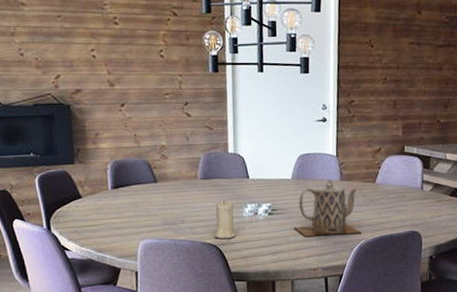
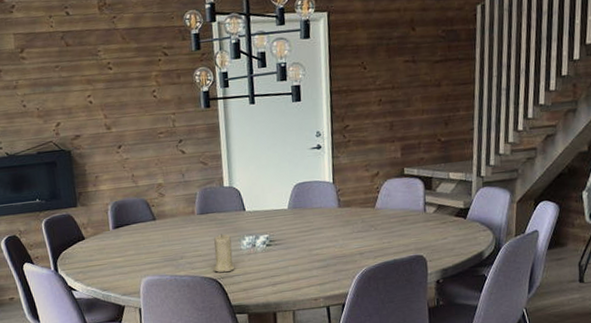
teapot: present [294,180,361,237] -> none [293,207,363,266]

